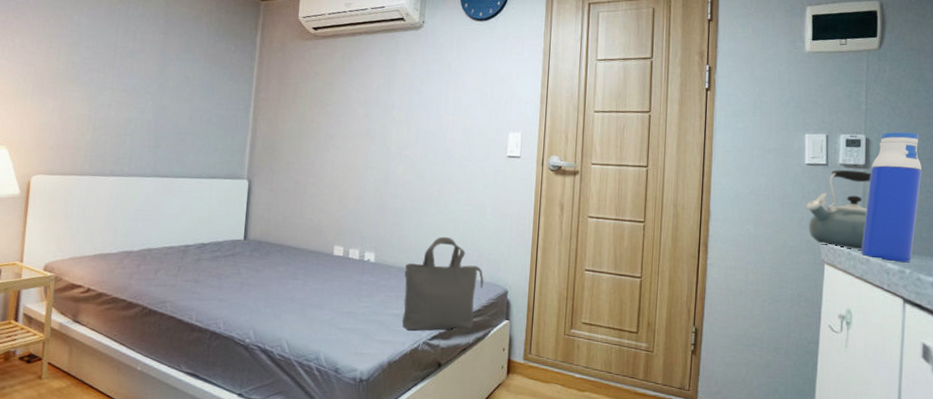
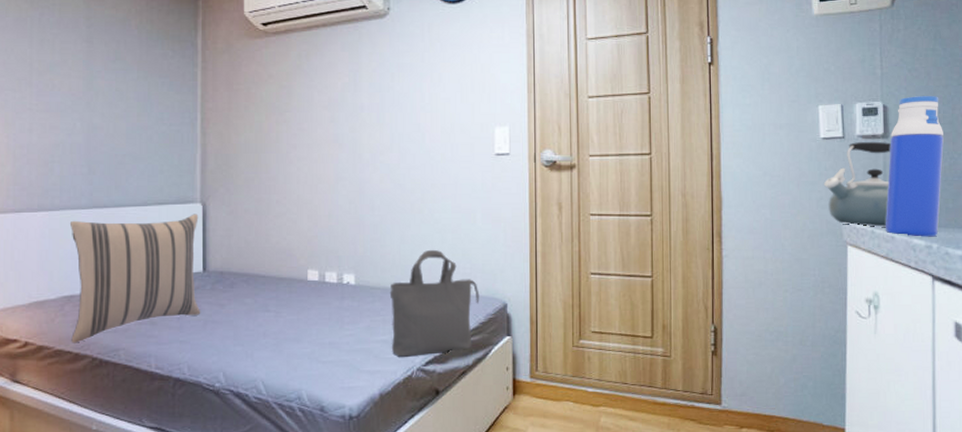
pillow: none [127,187,245,293] -> present [69,214,201,343]

